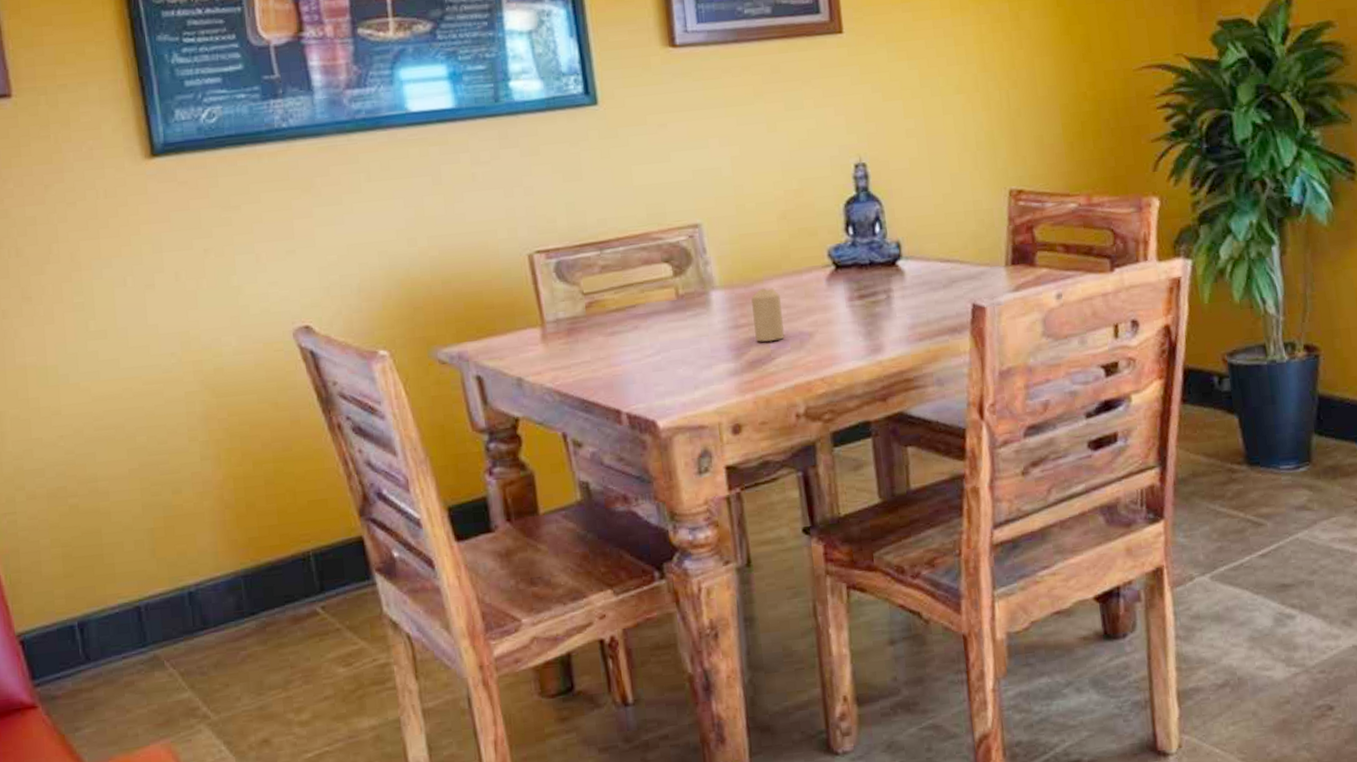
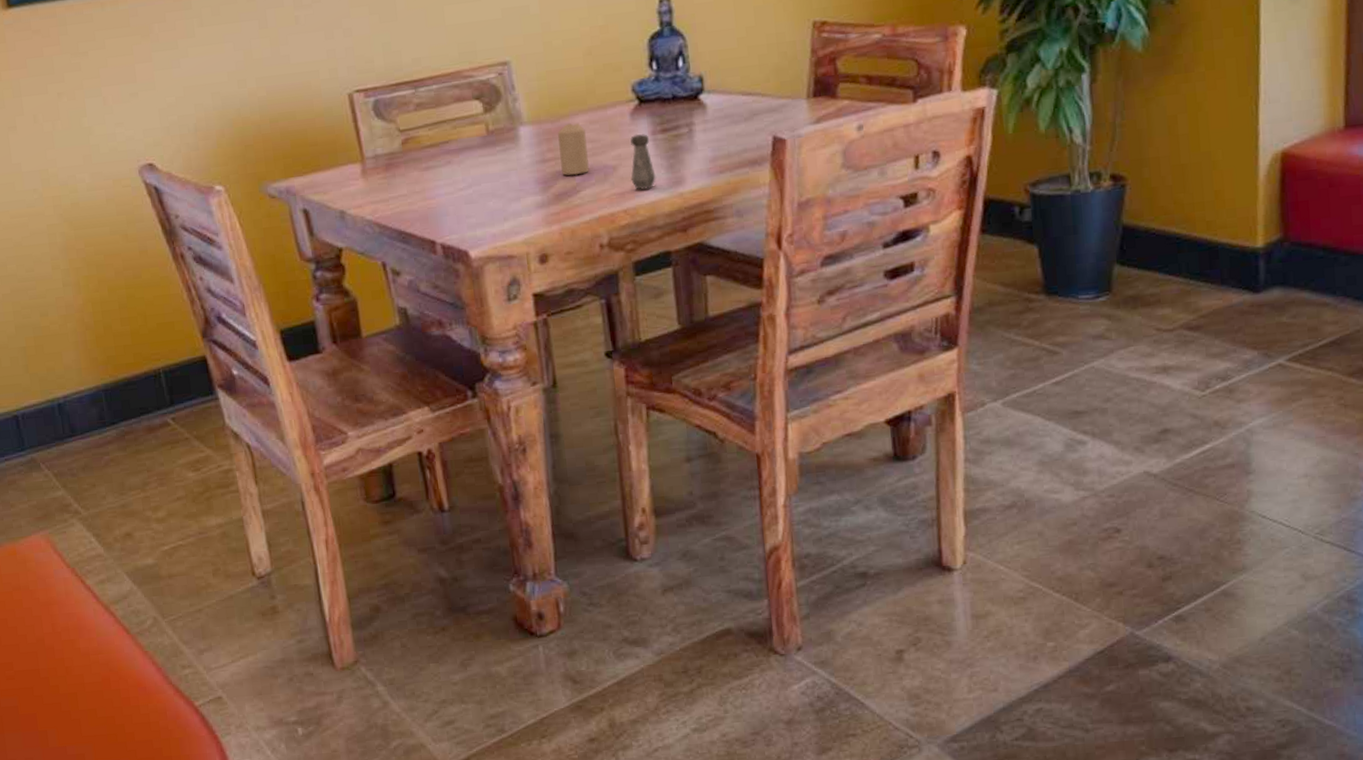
salt shaker: none [827,300,854,358] -> present [630,134,656,190]

